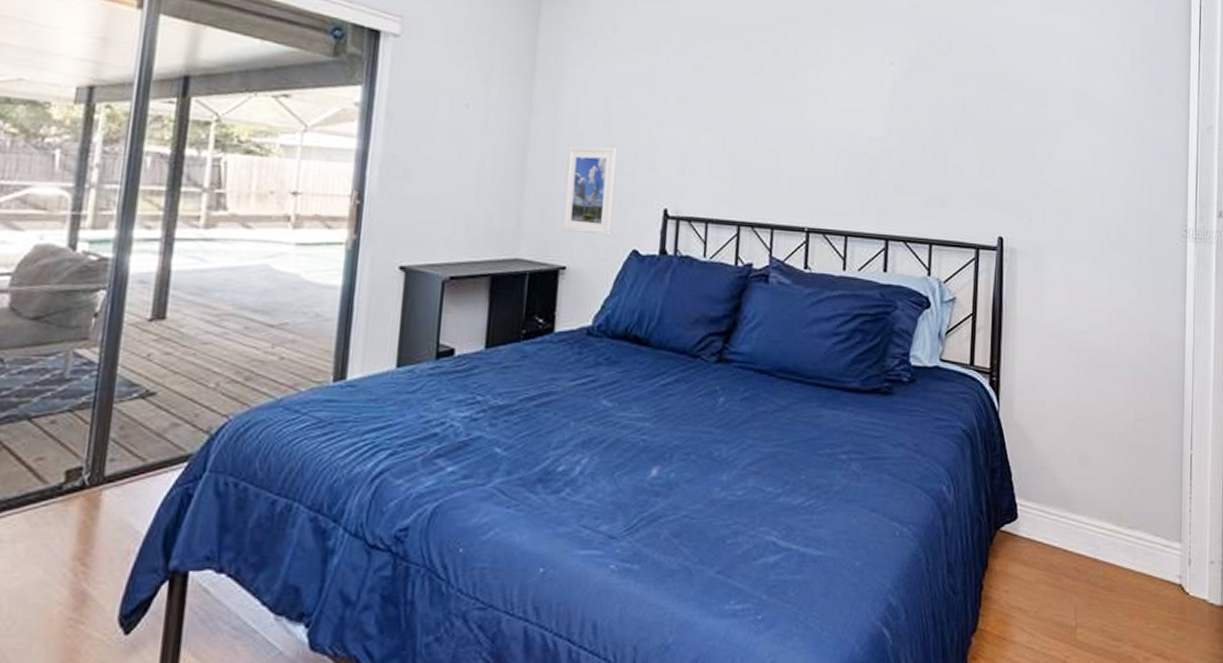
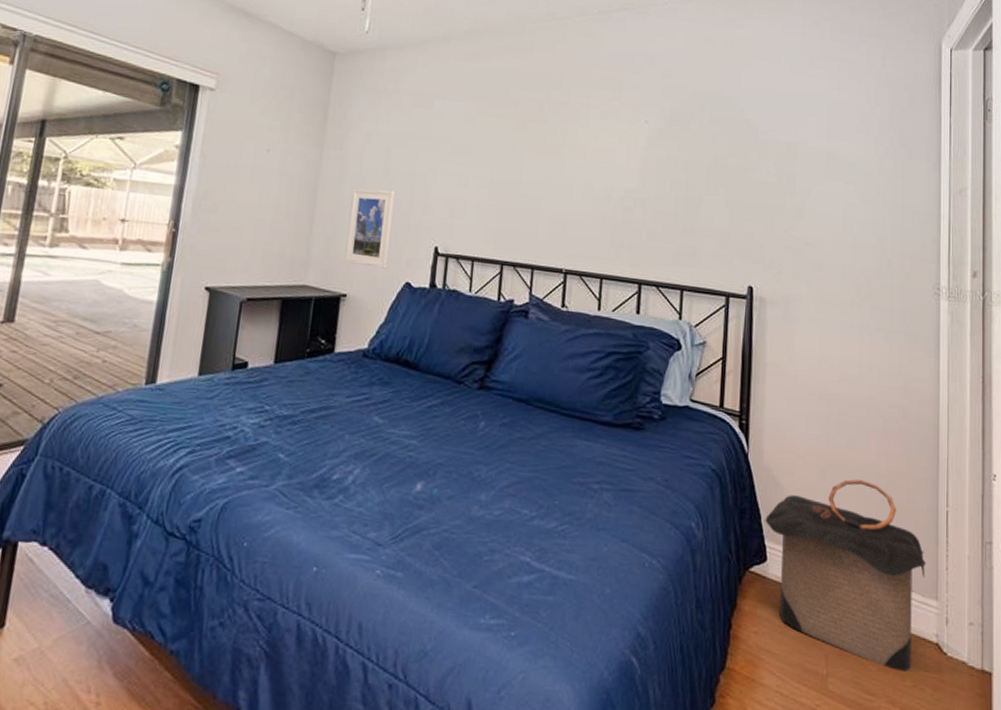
laundry hamper: none [1016,430,1171,616] -> present [765,479,927,673]

